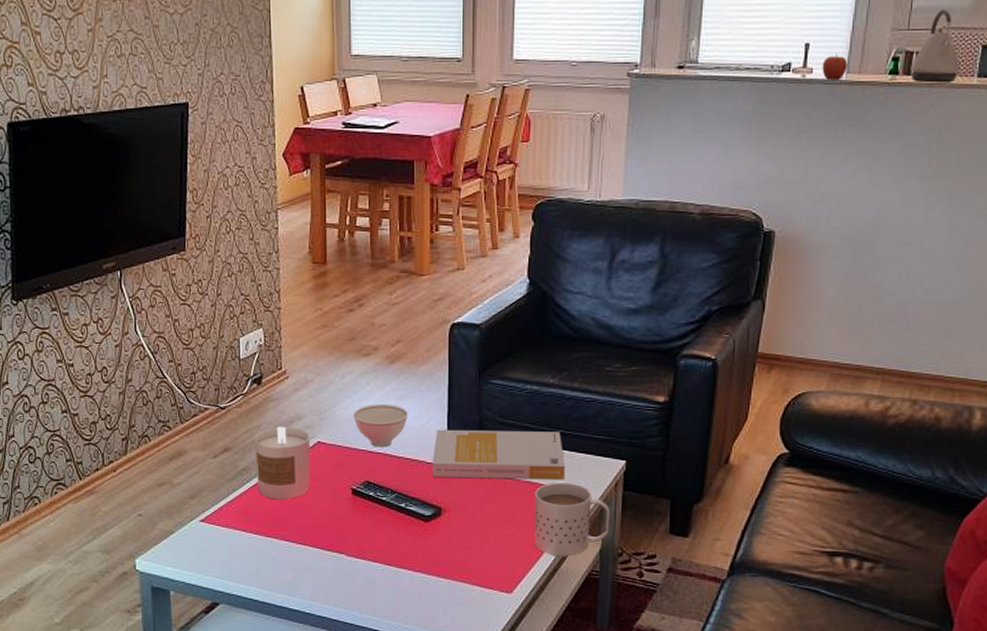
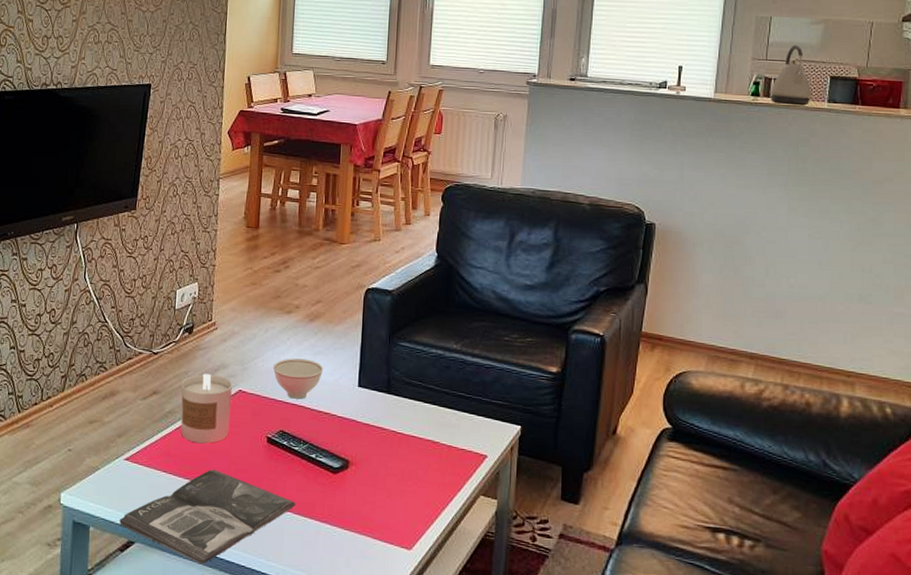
magazine: none [201,525,387,621] -> present [119,469,296,565]
book: present [432,429,566,480] -> none [342,385,466,441]
mug: present [533,483,610,557] -> none [433,443,506,517]
fruit: present [822,53,848,81] -> none [693,75,715,99]

